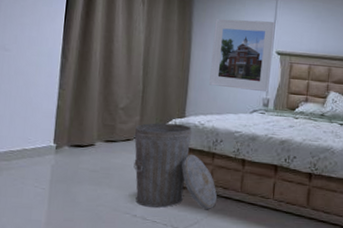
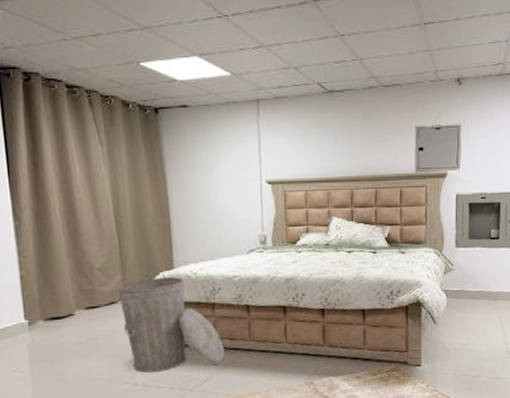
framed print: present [209,19,276,93] -> none [190,146,264,229]

